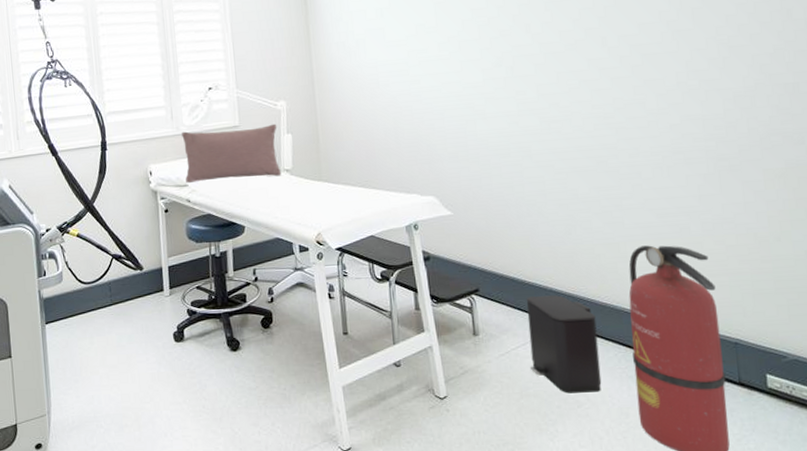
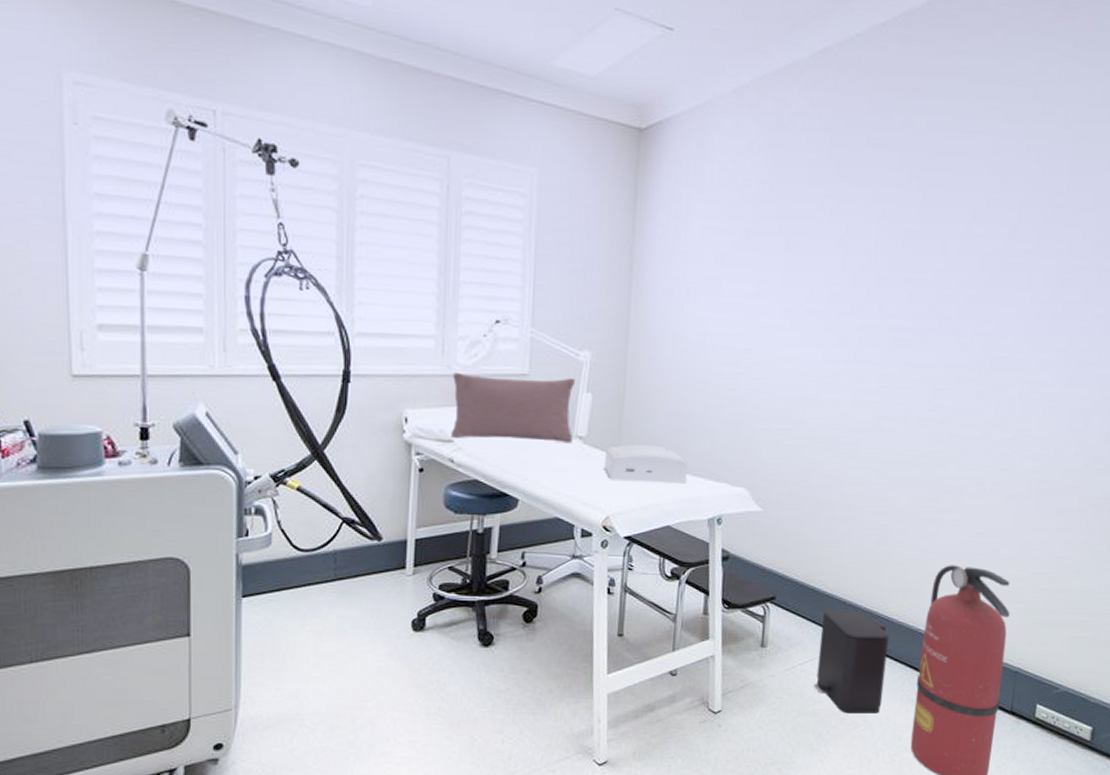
tissue dispenser: none [309,169,382,202] -> present [603,444,688,484]

